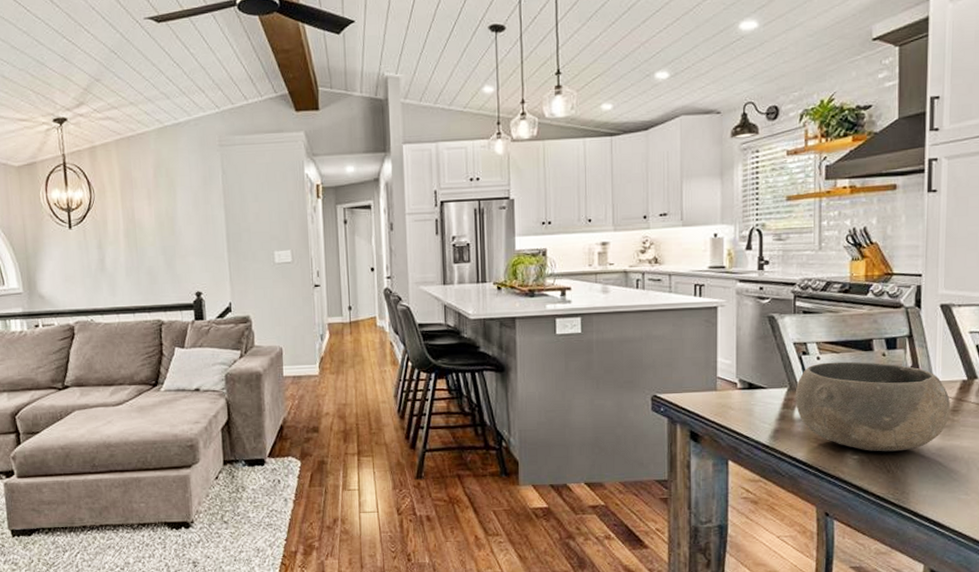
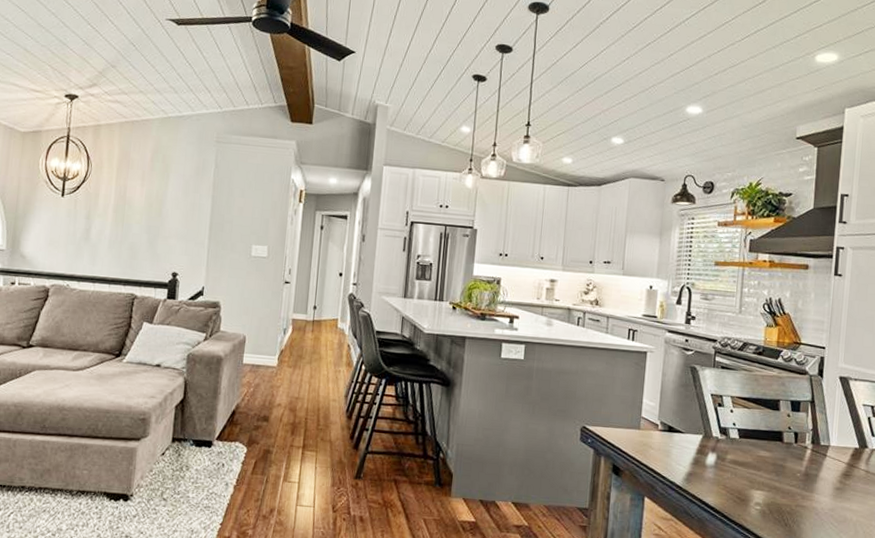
bowl: present [795,361,951,452] -> none [708,415,844,507]

